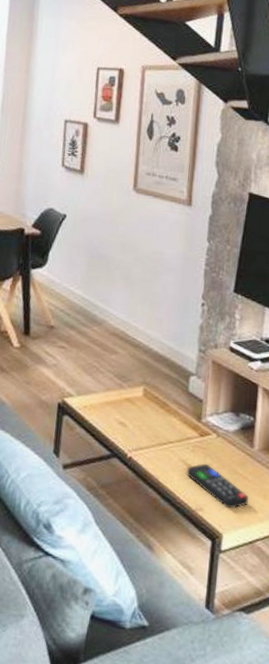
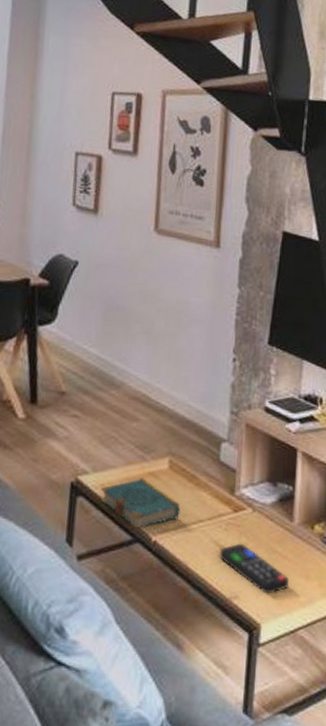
book: none [83,402,153,446] -> present [100,478,180,530]

